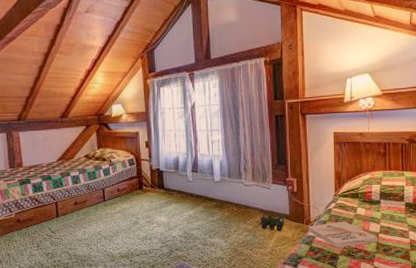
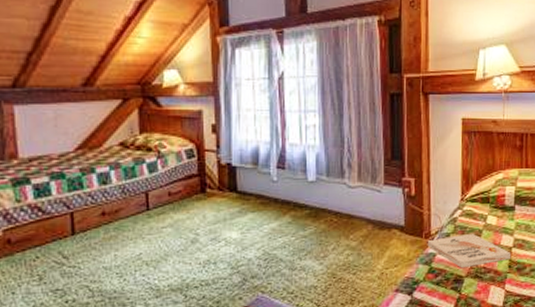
toy train: present [259,214,285,231] -> none [366,225,399,248]

